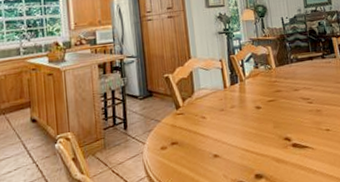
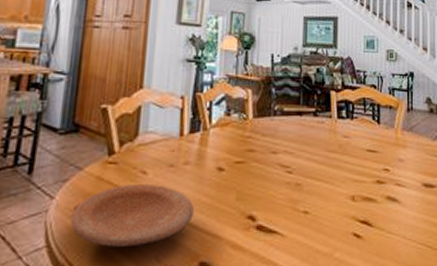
plate: none [159,124,245,172] -> present [70,183,194,247]

